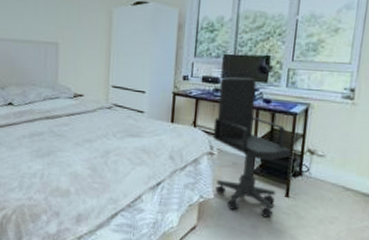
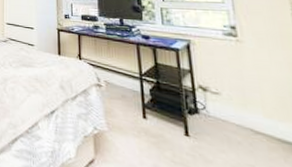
office chair: present [212,77,290,218] -> none [97,15,180,158]

